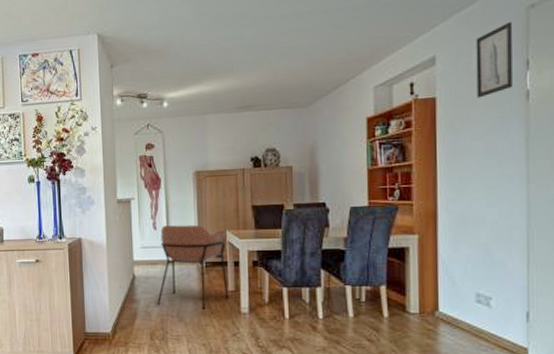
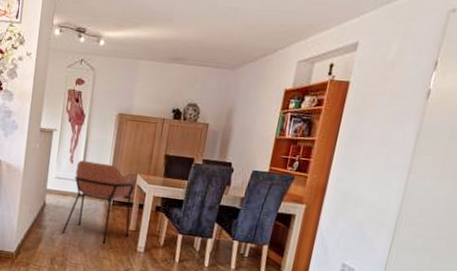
wall art: present [476,21,513,98] -> none [385,21,432,89]

